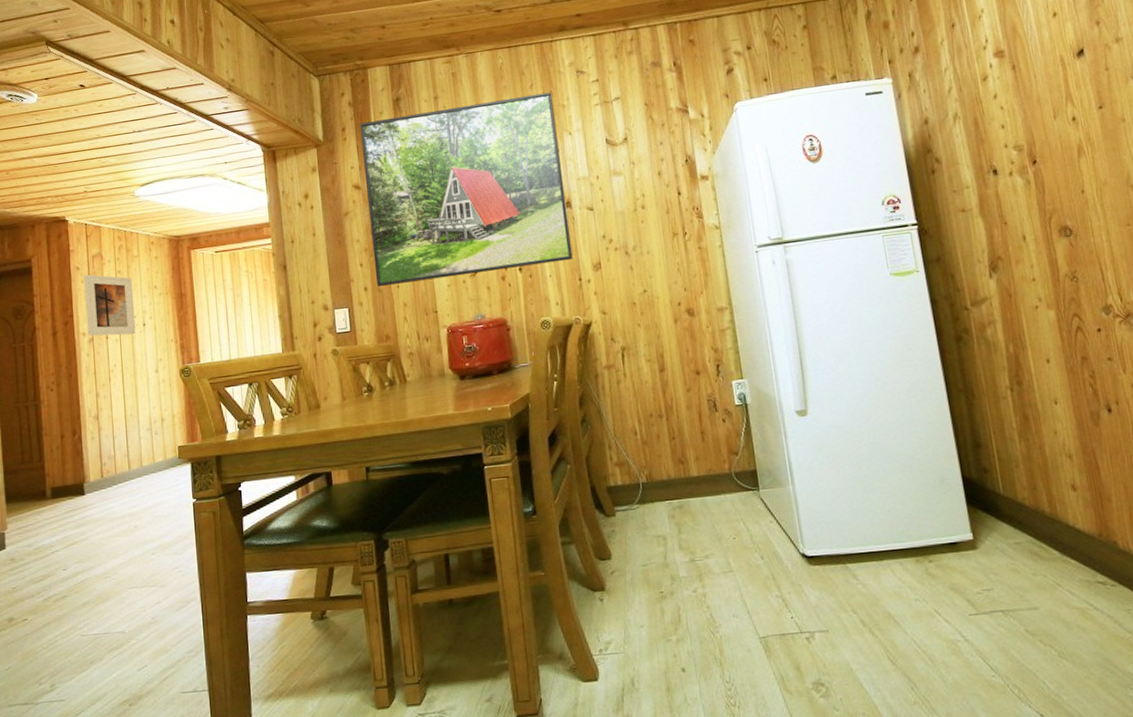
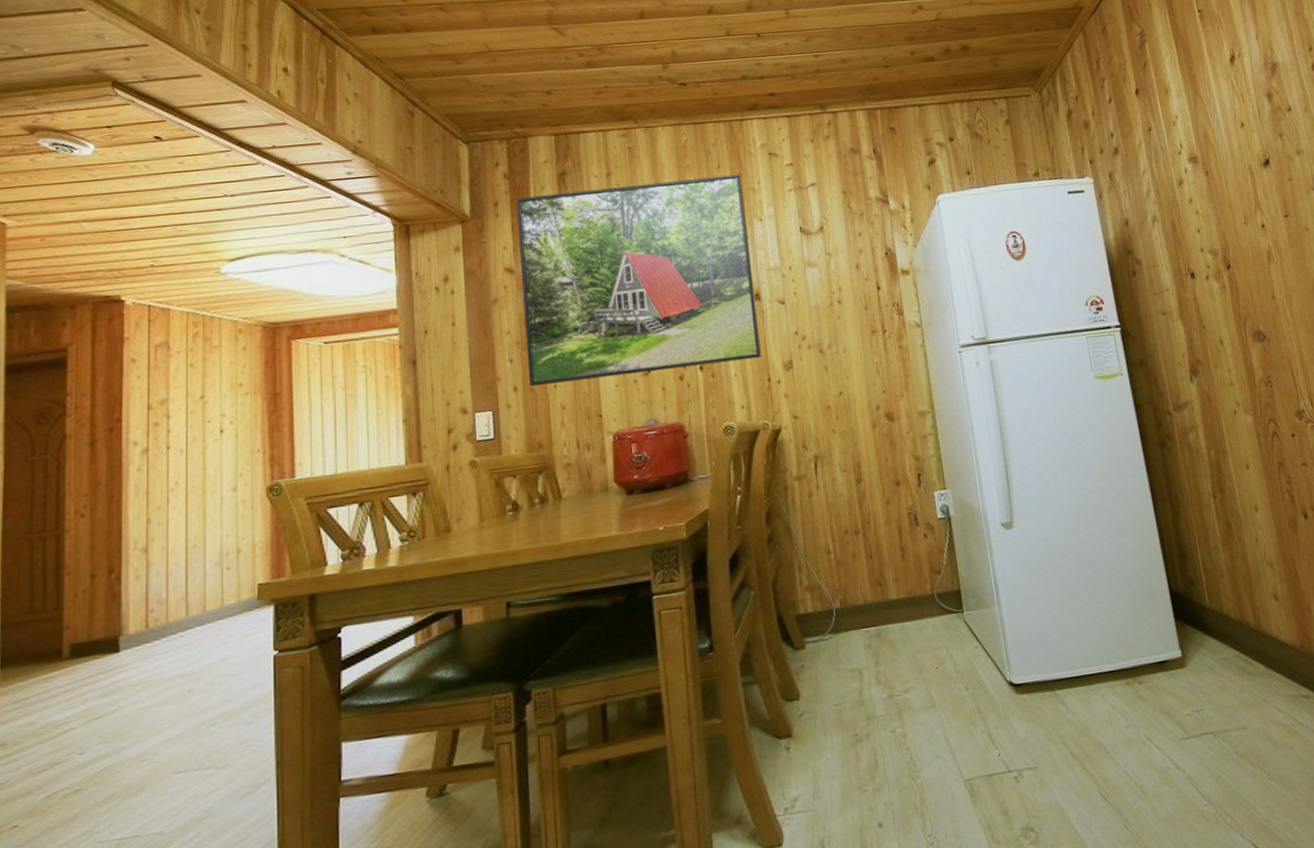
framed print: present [84,274,136,336] -> none [140,368,209,446]

